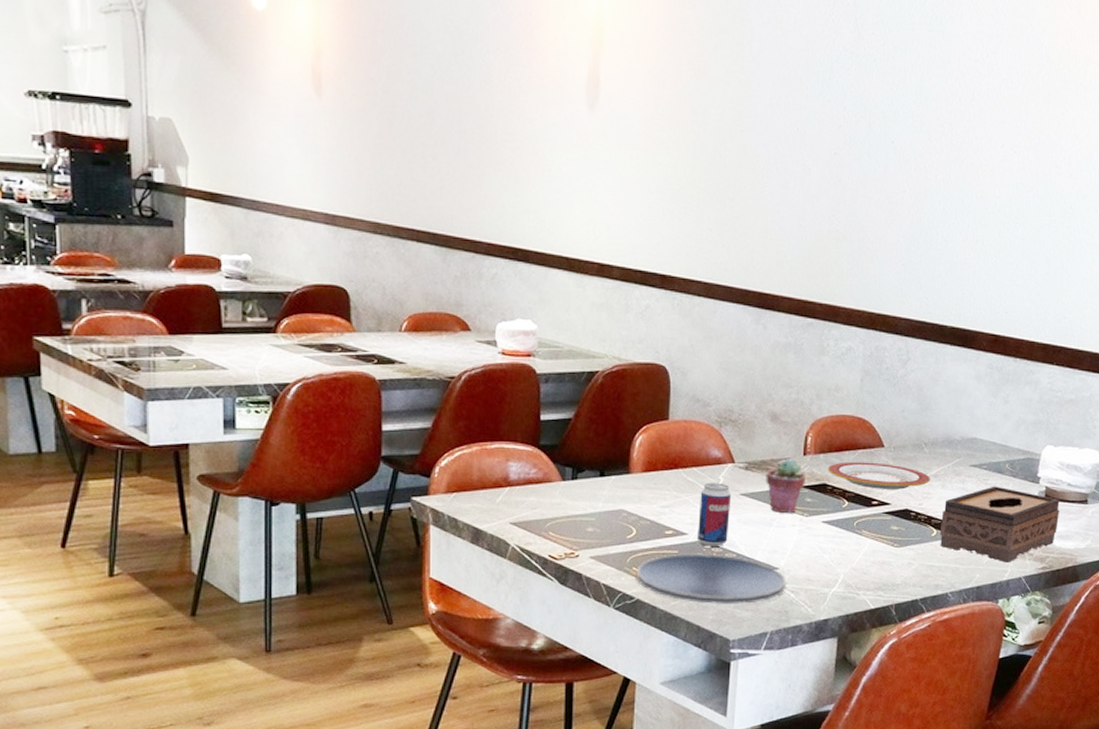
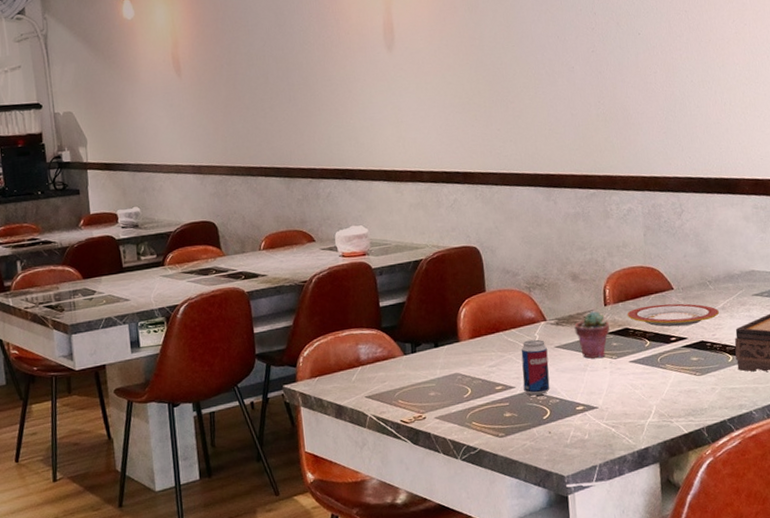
plate: present [636,553,787,605] -> none [475,401,607,447]

